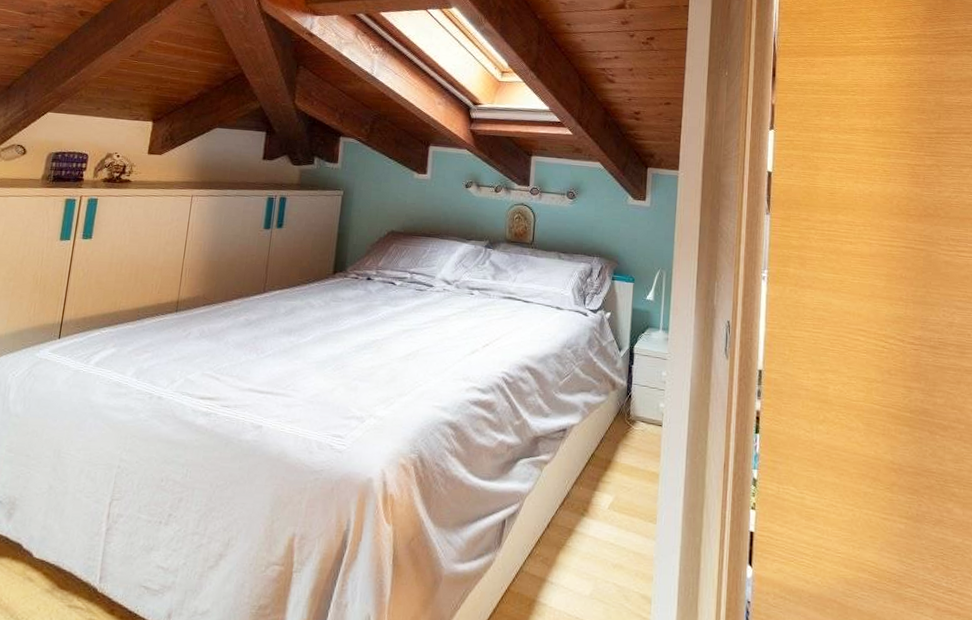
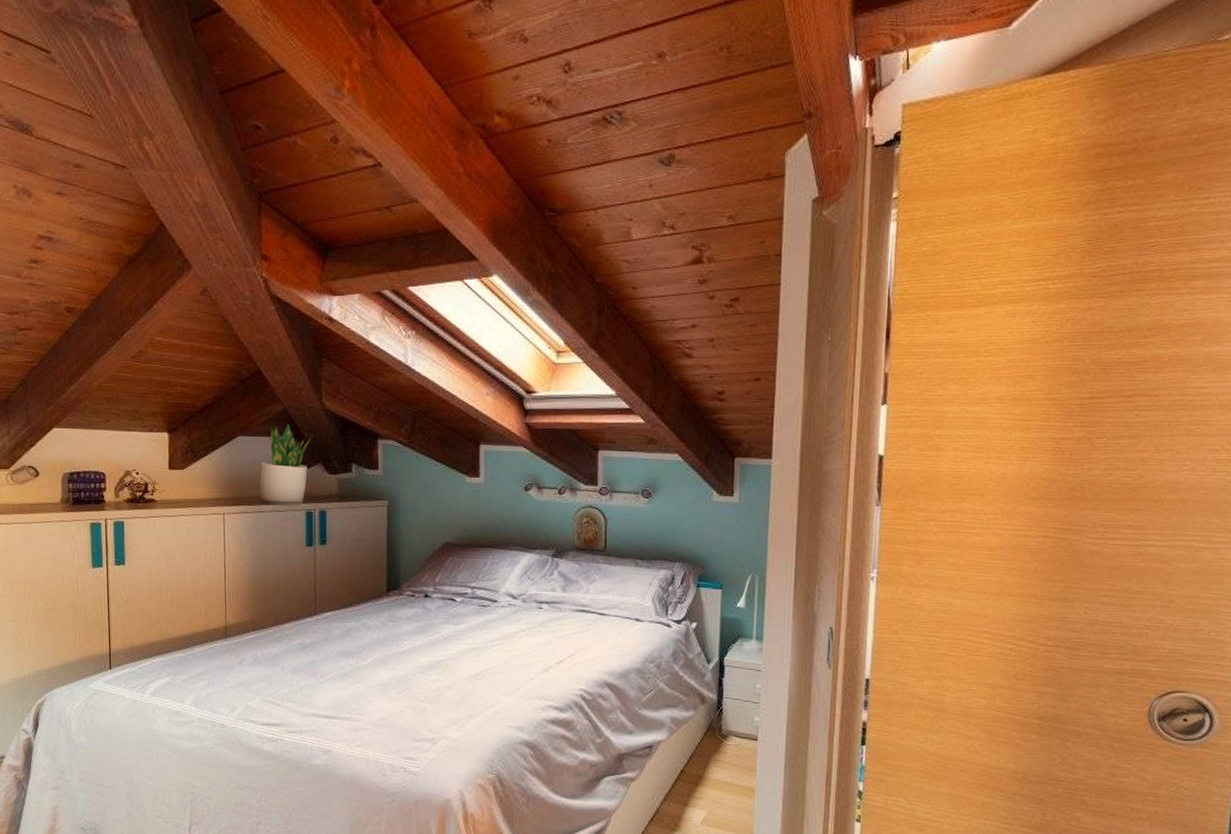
planter: none [228,119,283,192] -> present [261,423,313,506]

